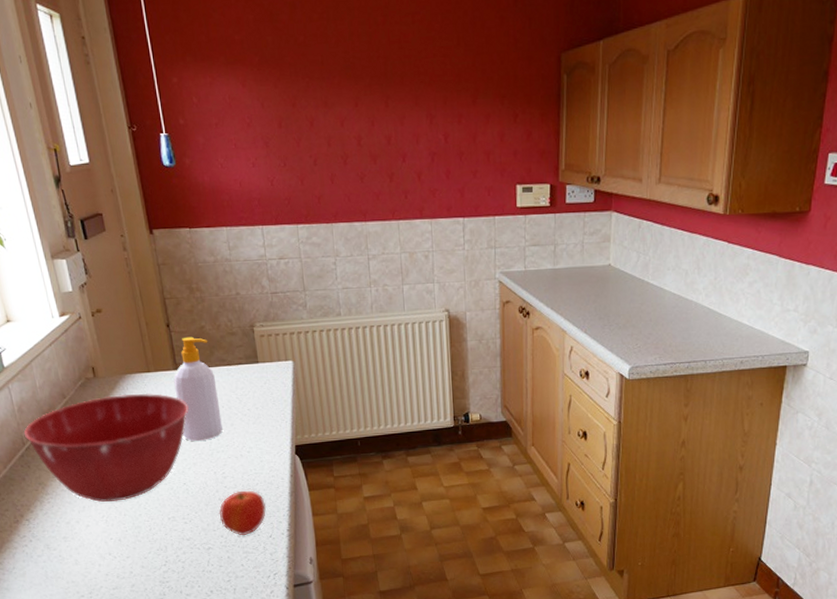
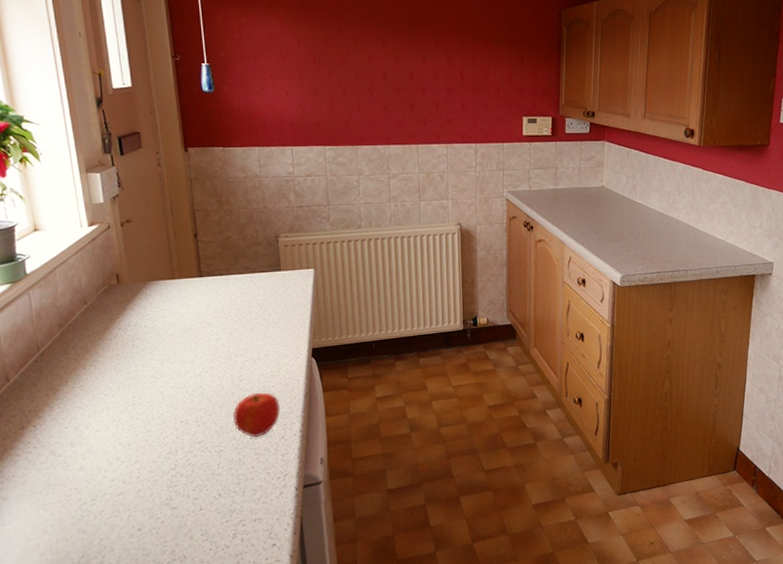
mixing bowl: present [23,393,189,502] -> none [39,299,210,406]
soap bottle: present [173,336,223,441] -> none [197,246,242,345]

